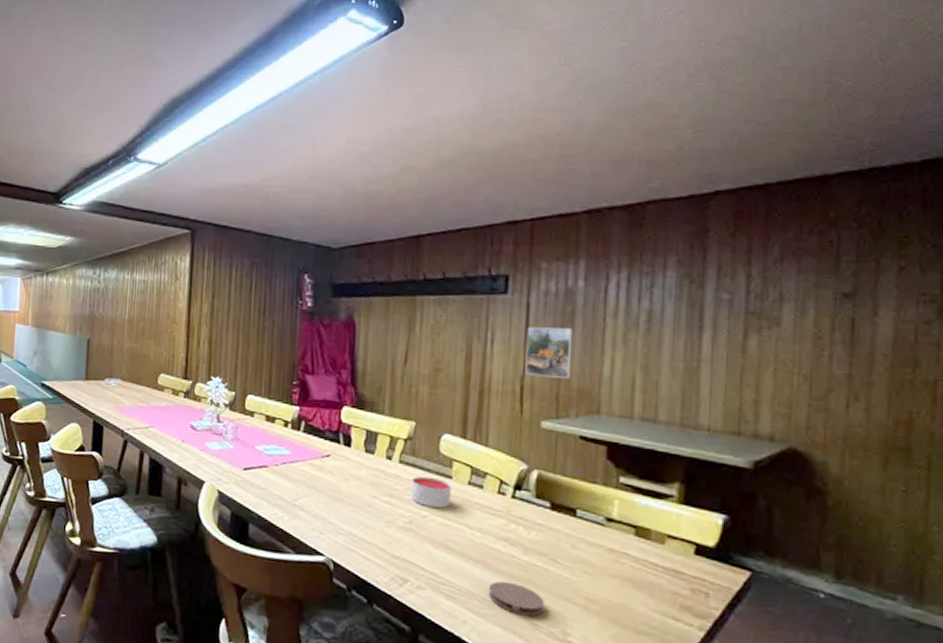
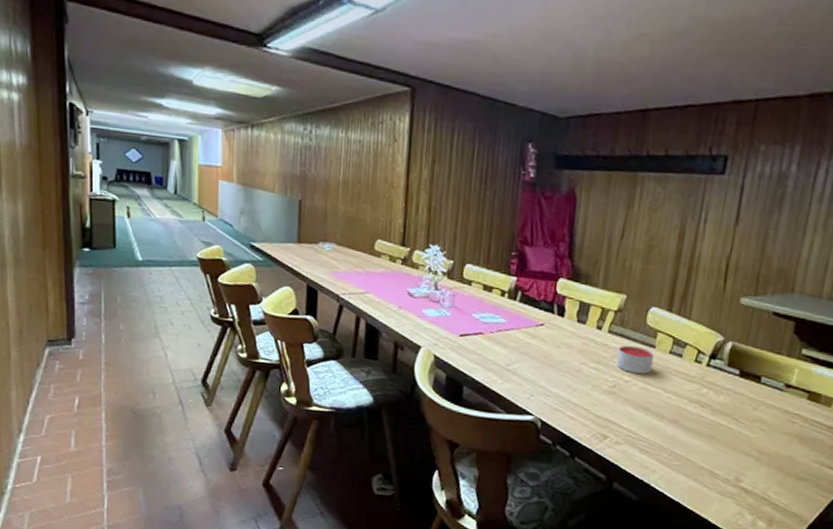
coaster: present [488,580,544,617] -> none [676,437,724,467]
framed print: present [525,327,573,379] -> none [732,208,781,259]

